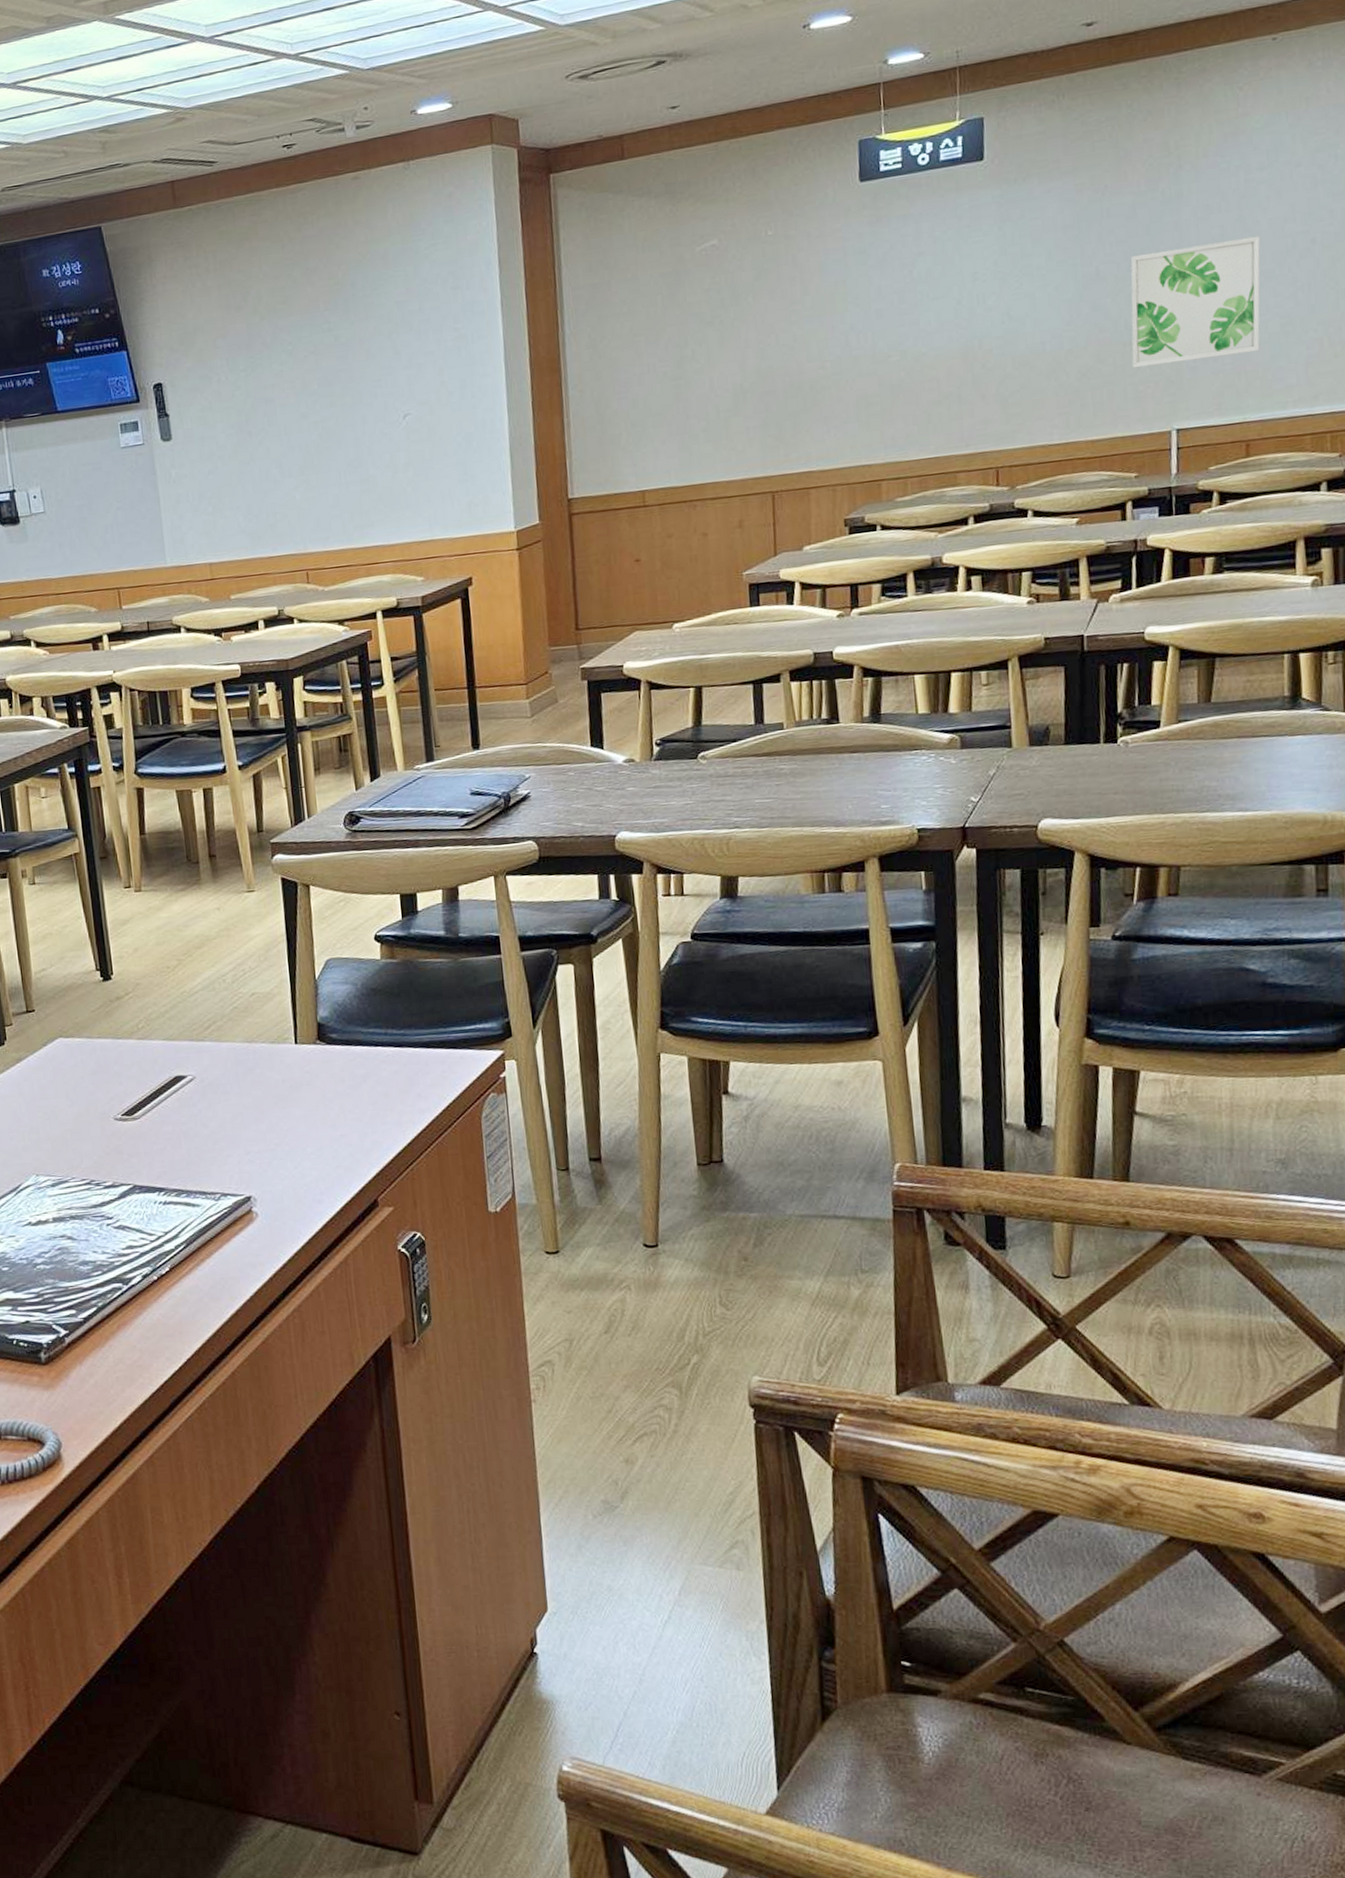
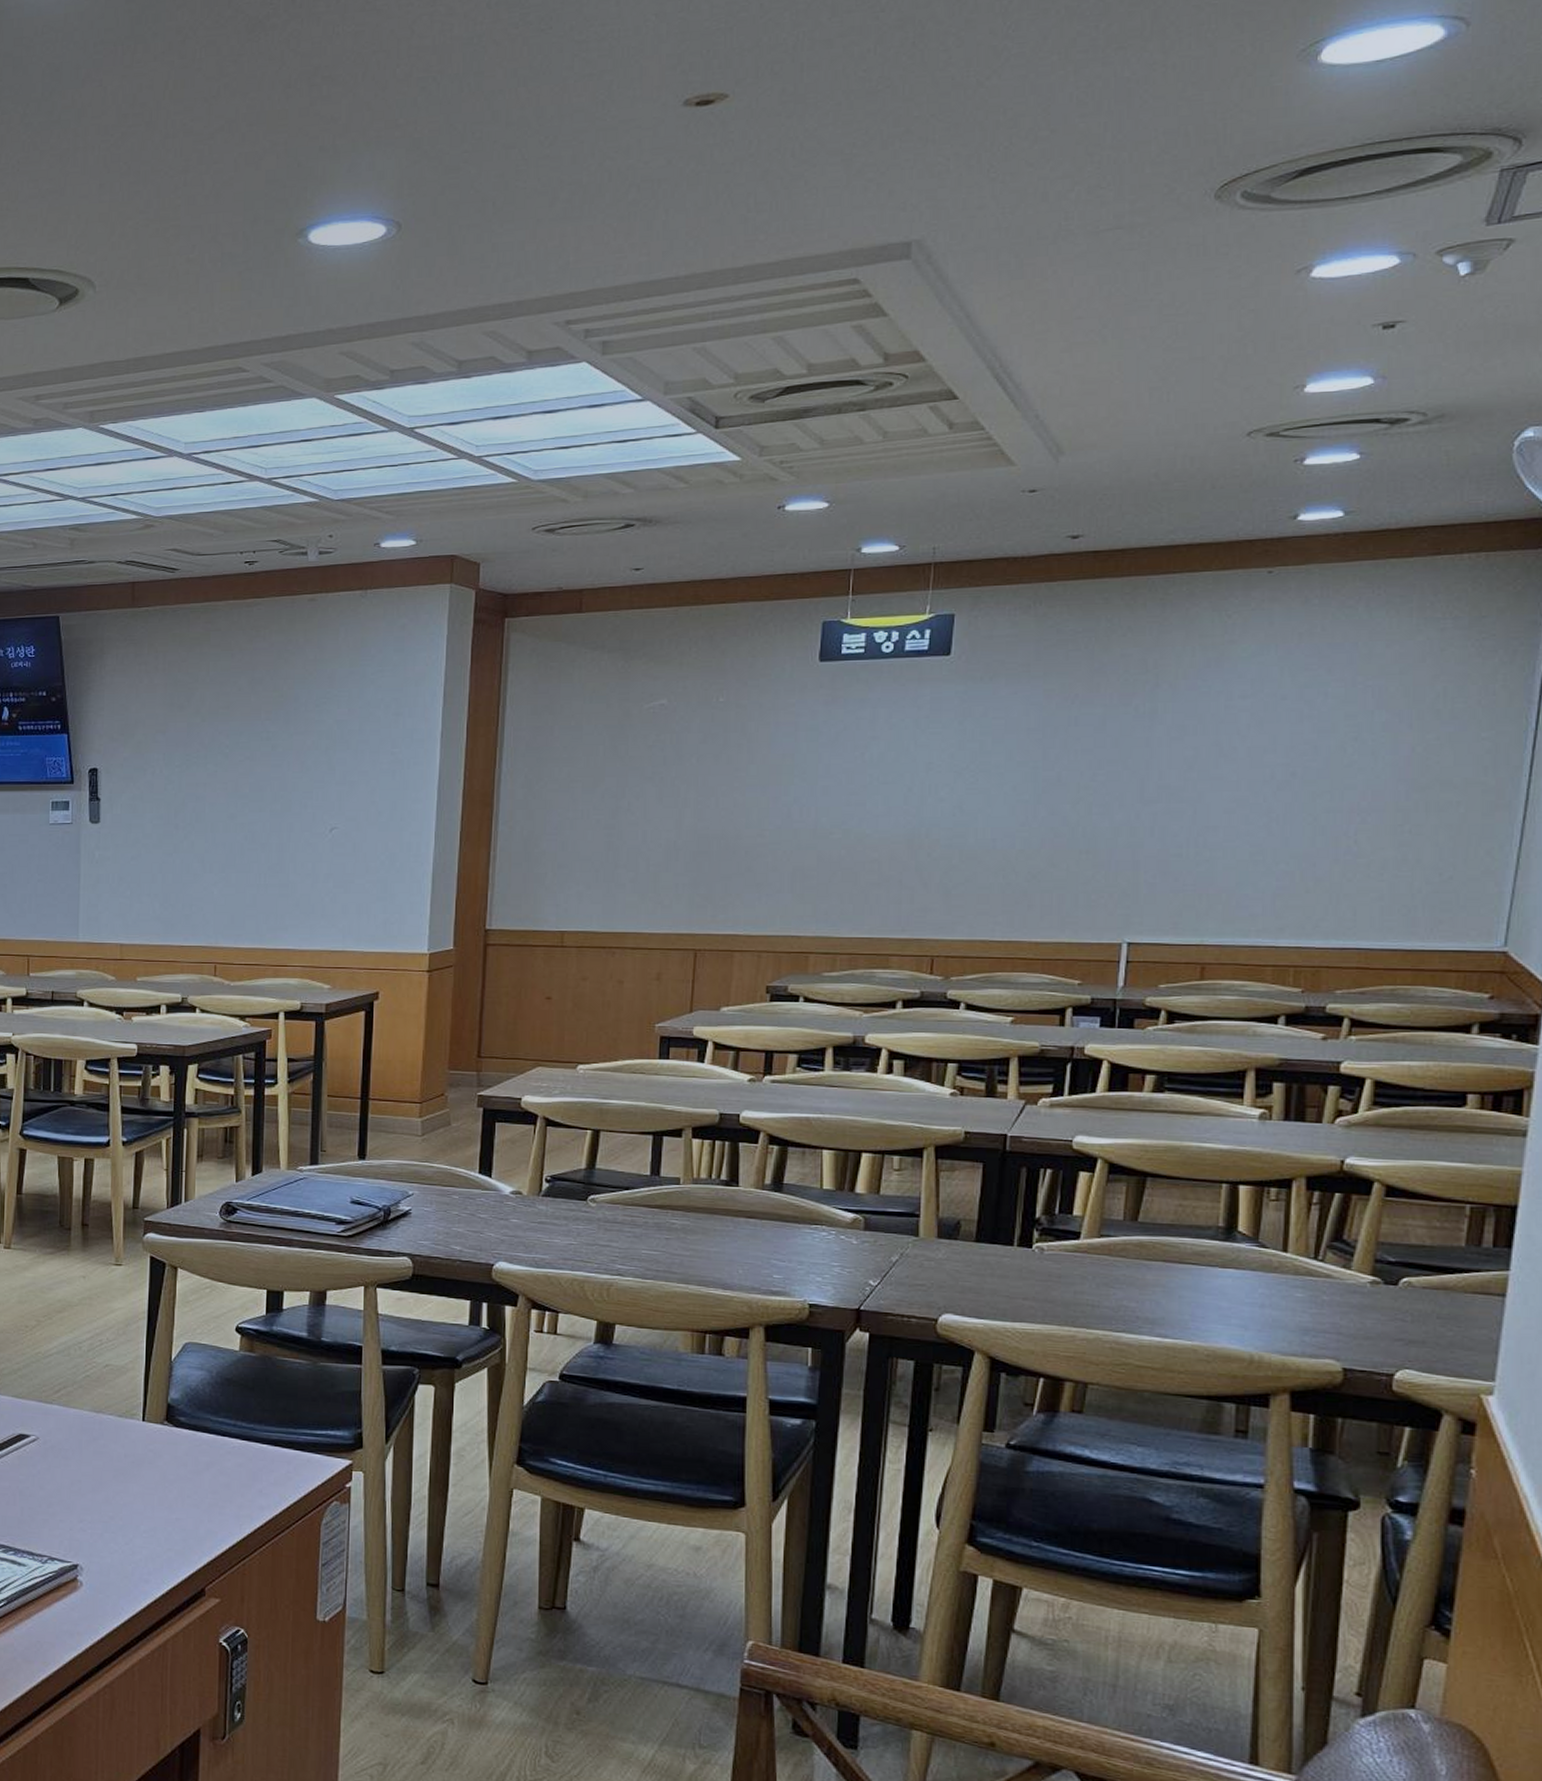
wall art: present [1130,235,1261,369] -> none [1087,762,1237,877]

